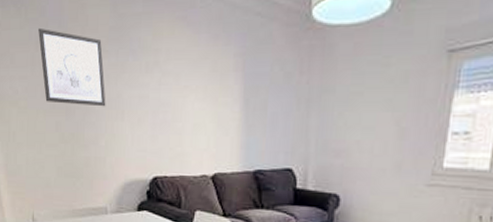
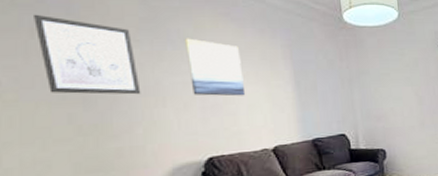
wall art: none [143,47,193,114] -> present [184,38,246,96]

